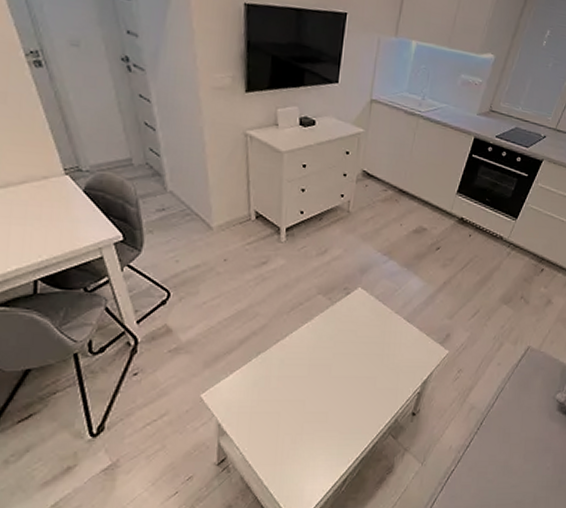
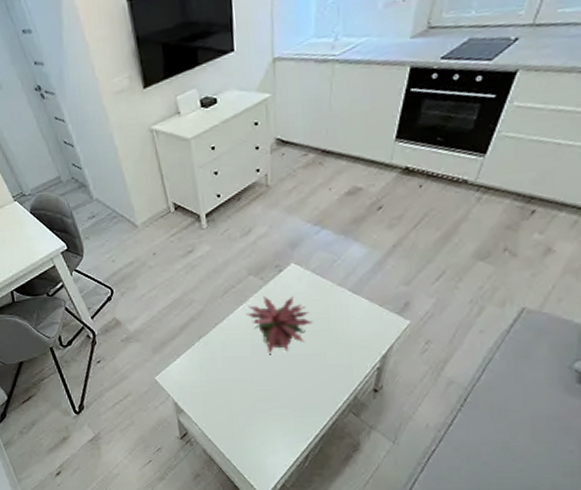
potted plant: none [309,317,369,374] -> present [246,296,313,354]

